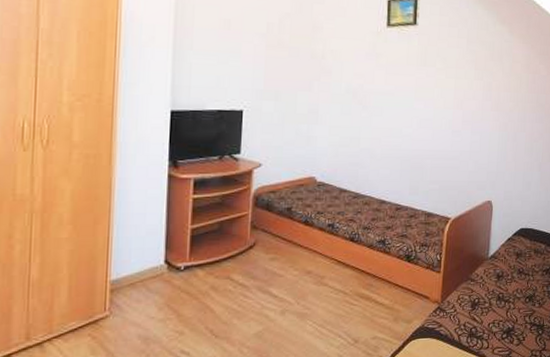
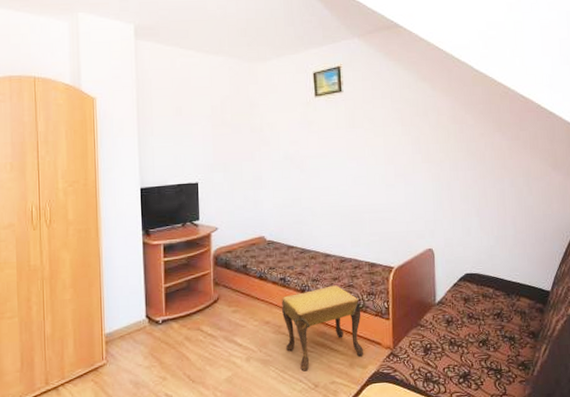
footstool: none [327,234,412,326] -> present [282,285,363,372]

